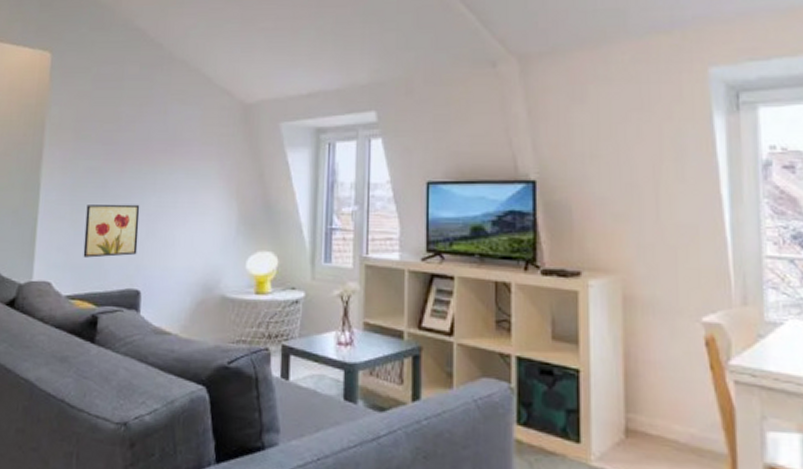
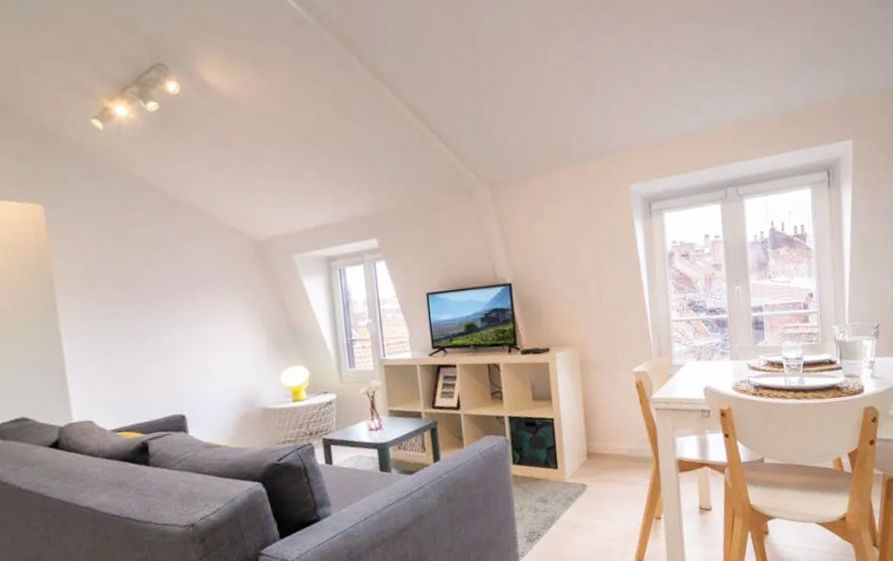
wall art: present [83,204,140,258] -> none [115,340,176,394]

